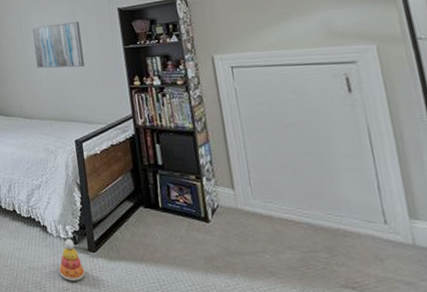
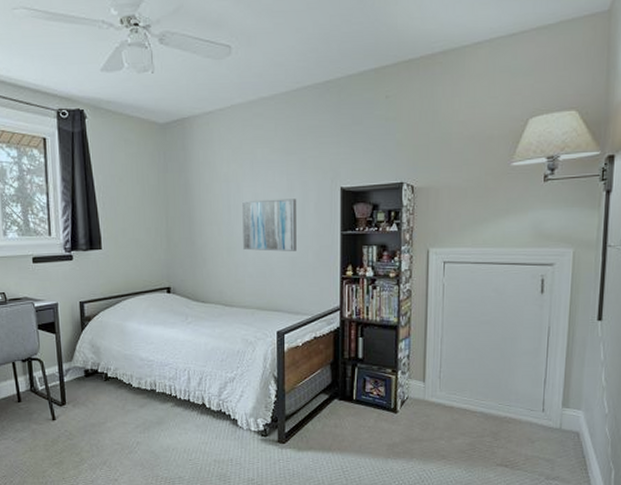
stacking toy: present [59,238,85,281] -> none [246,431,272,471]

